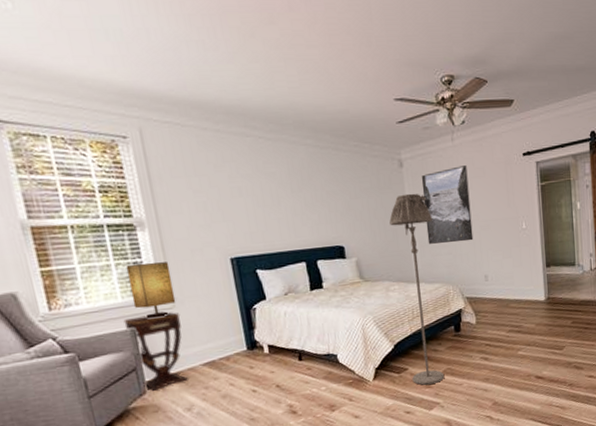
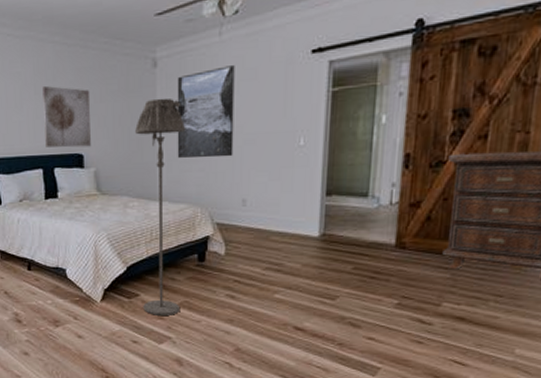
wall art: none [299,184,351,242] -> present [42,85,91,148]

